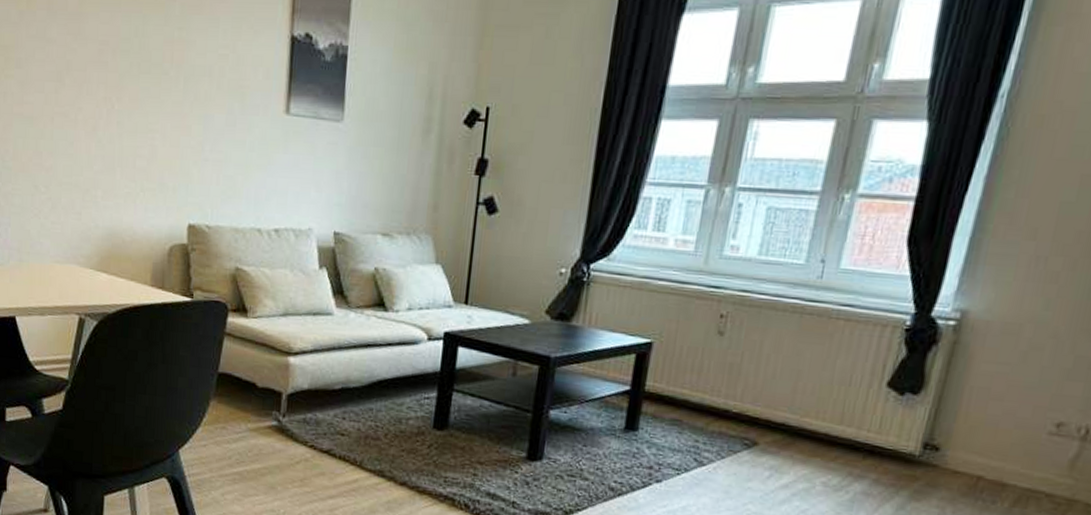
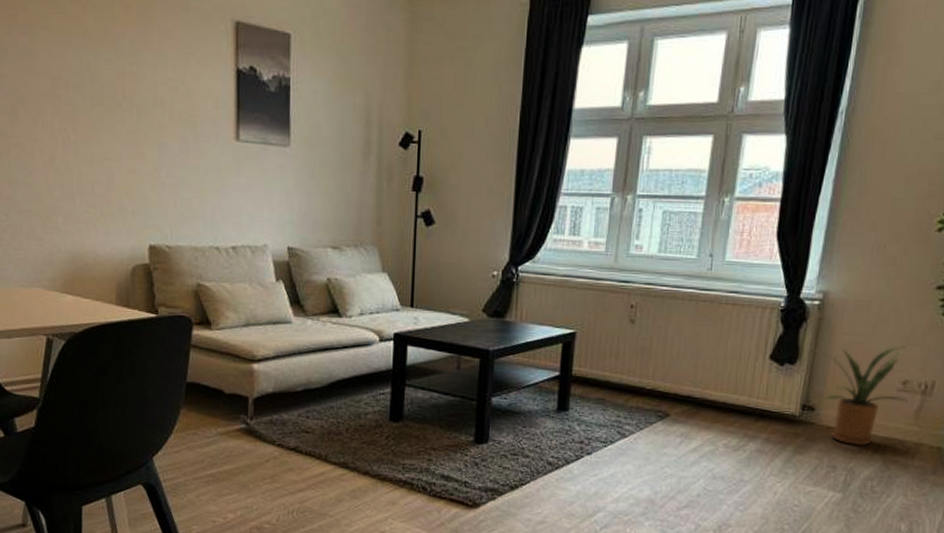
house plant: none [945,380,1065,498] -> present [815,346,909,447]

